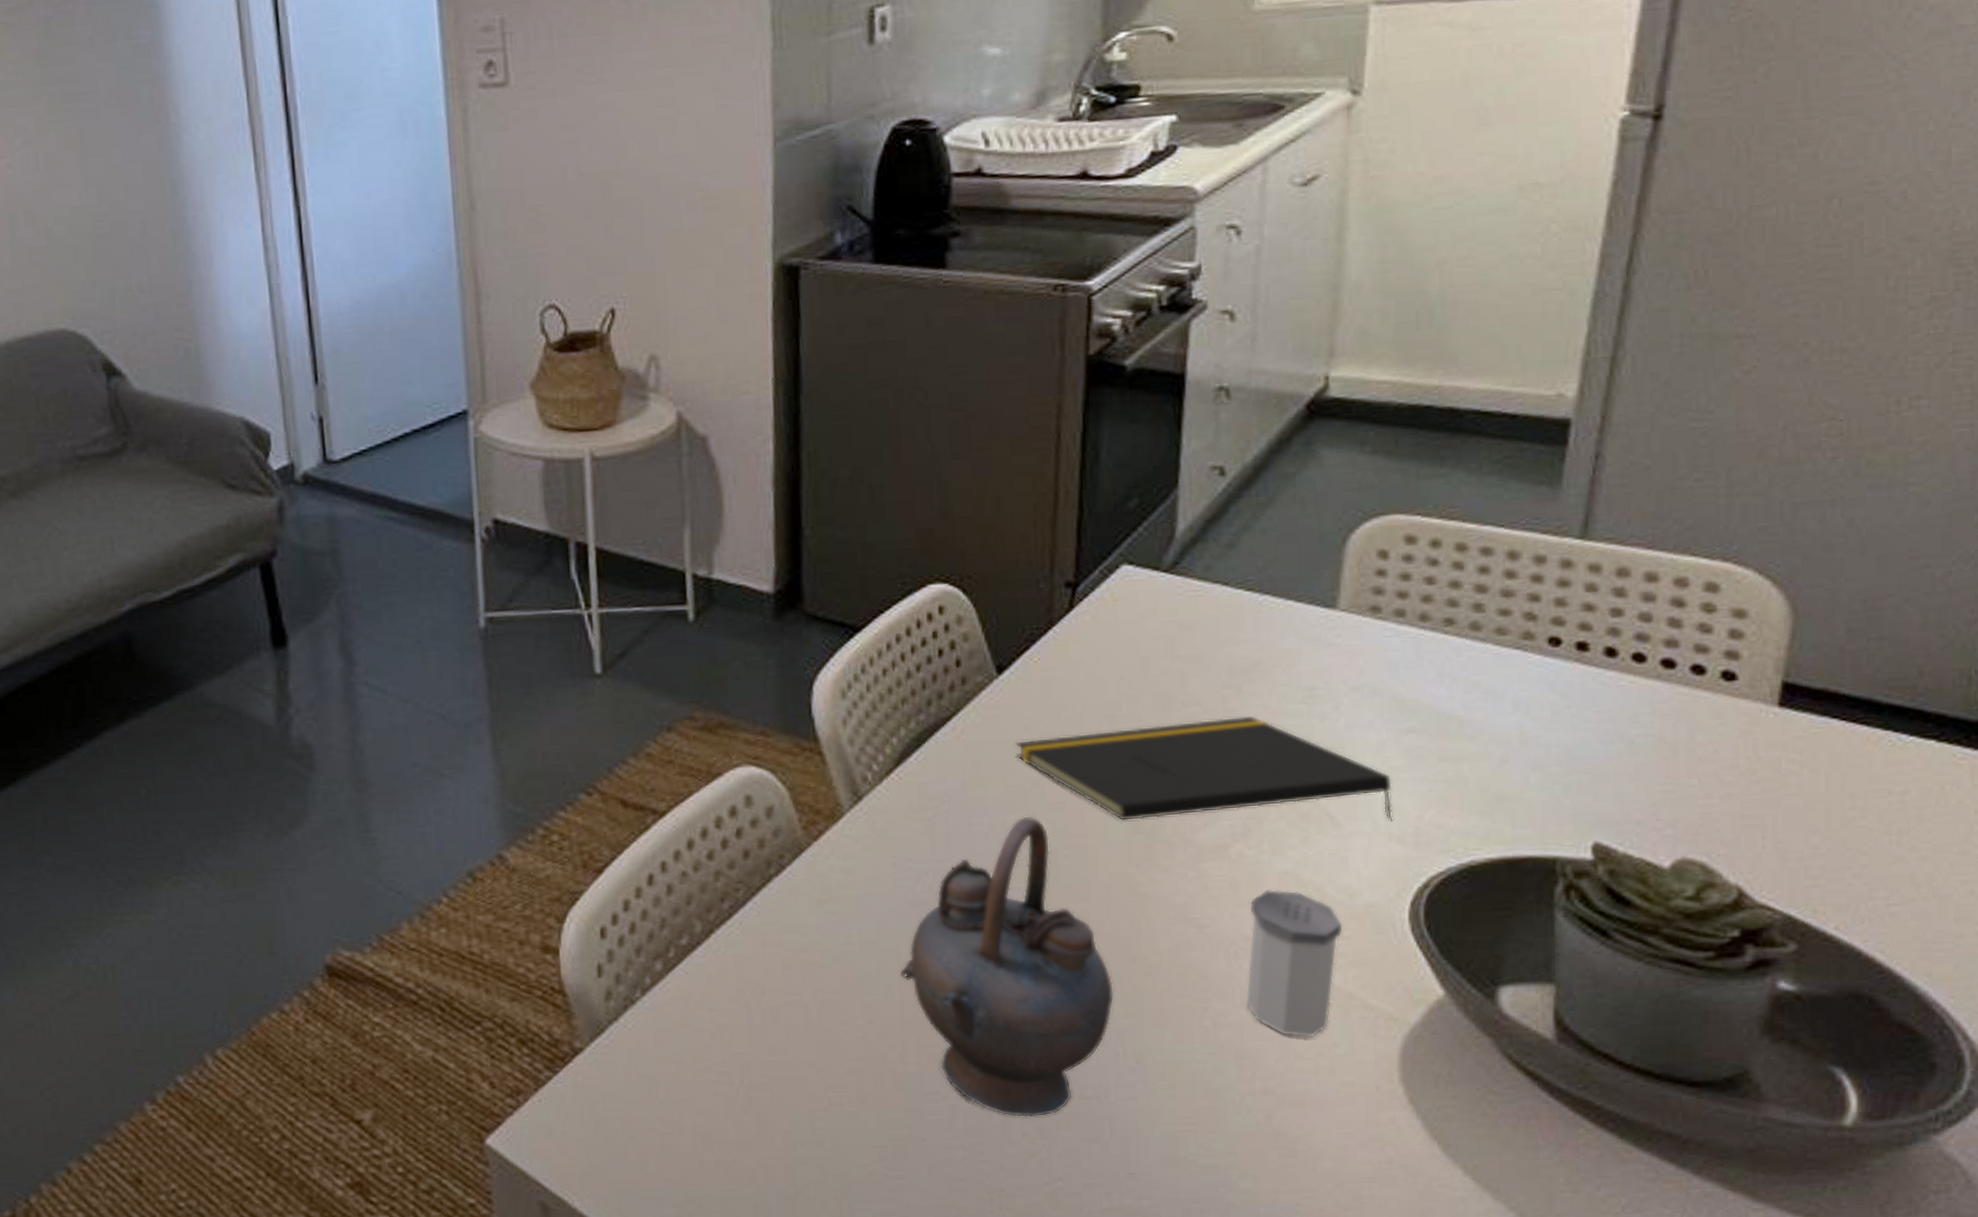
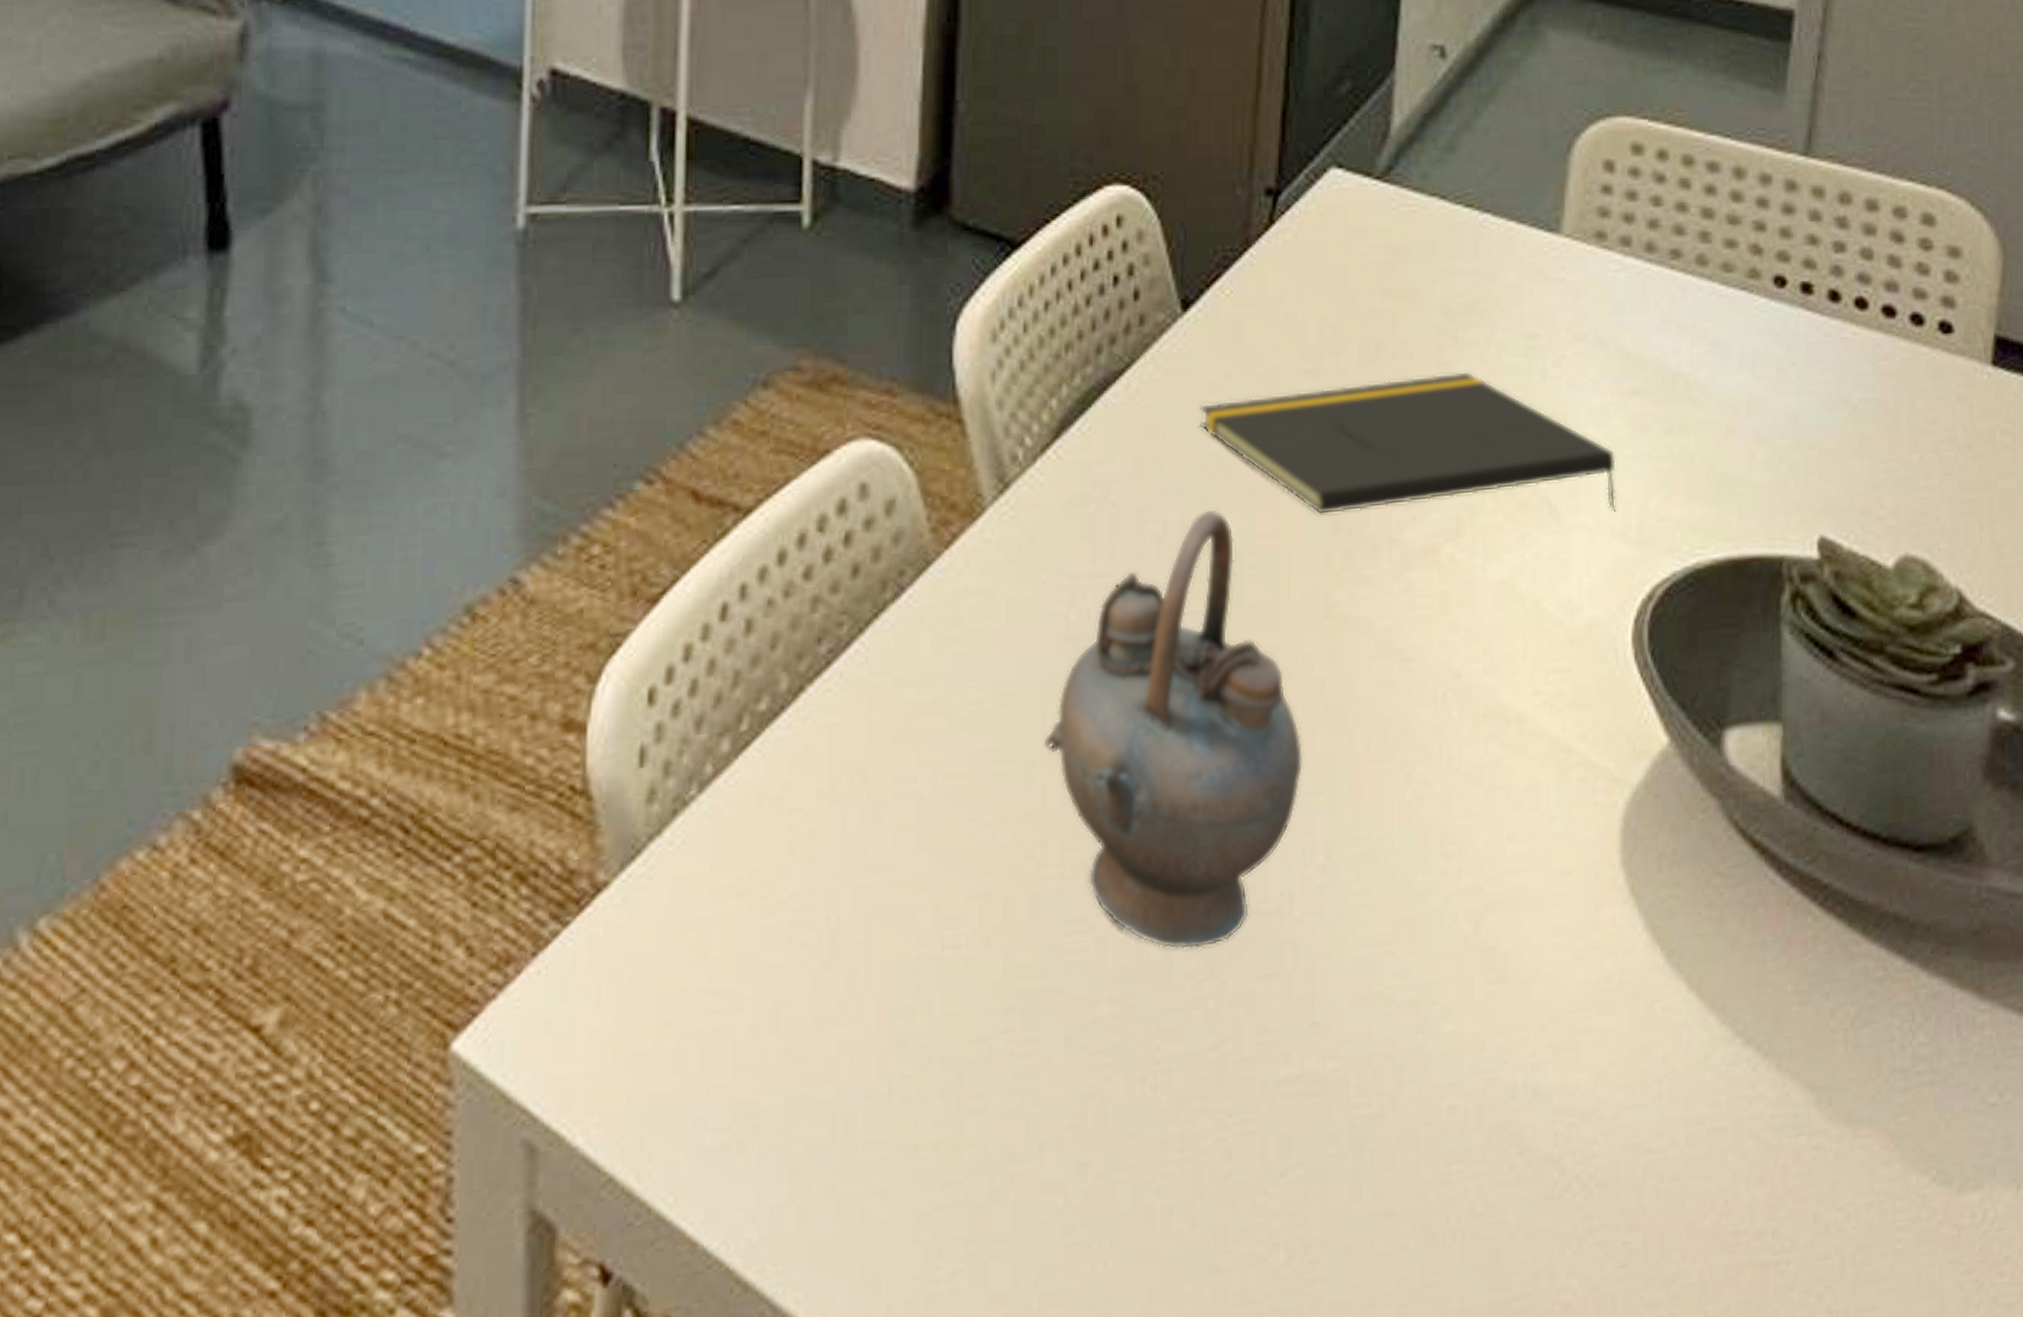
salt shaker: present [1245,889,1344,1038] -> none [1453,605,1563,812]

